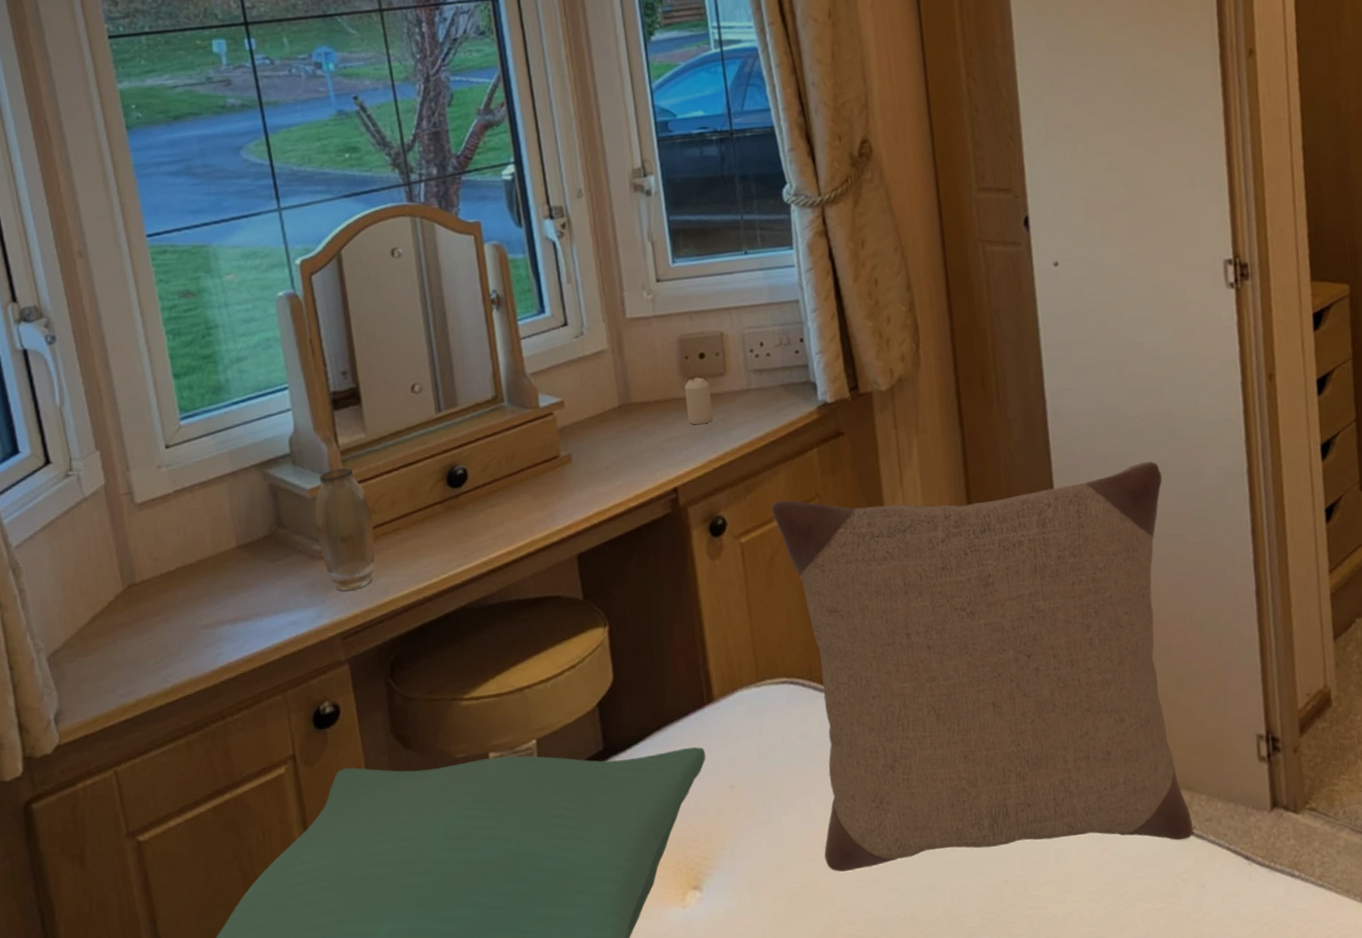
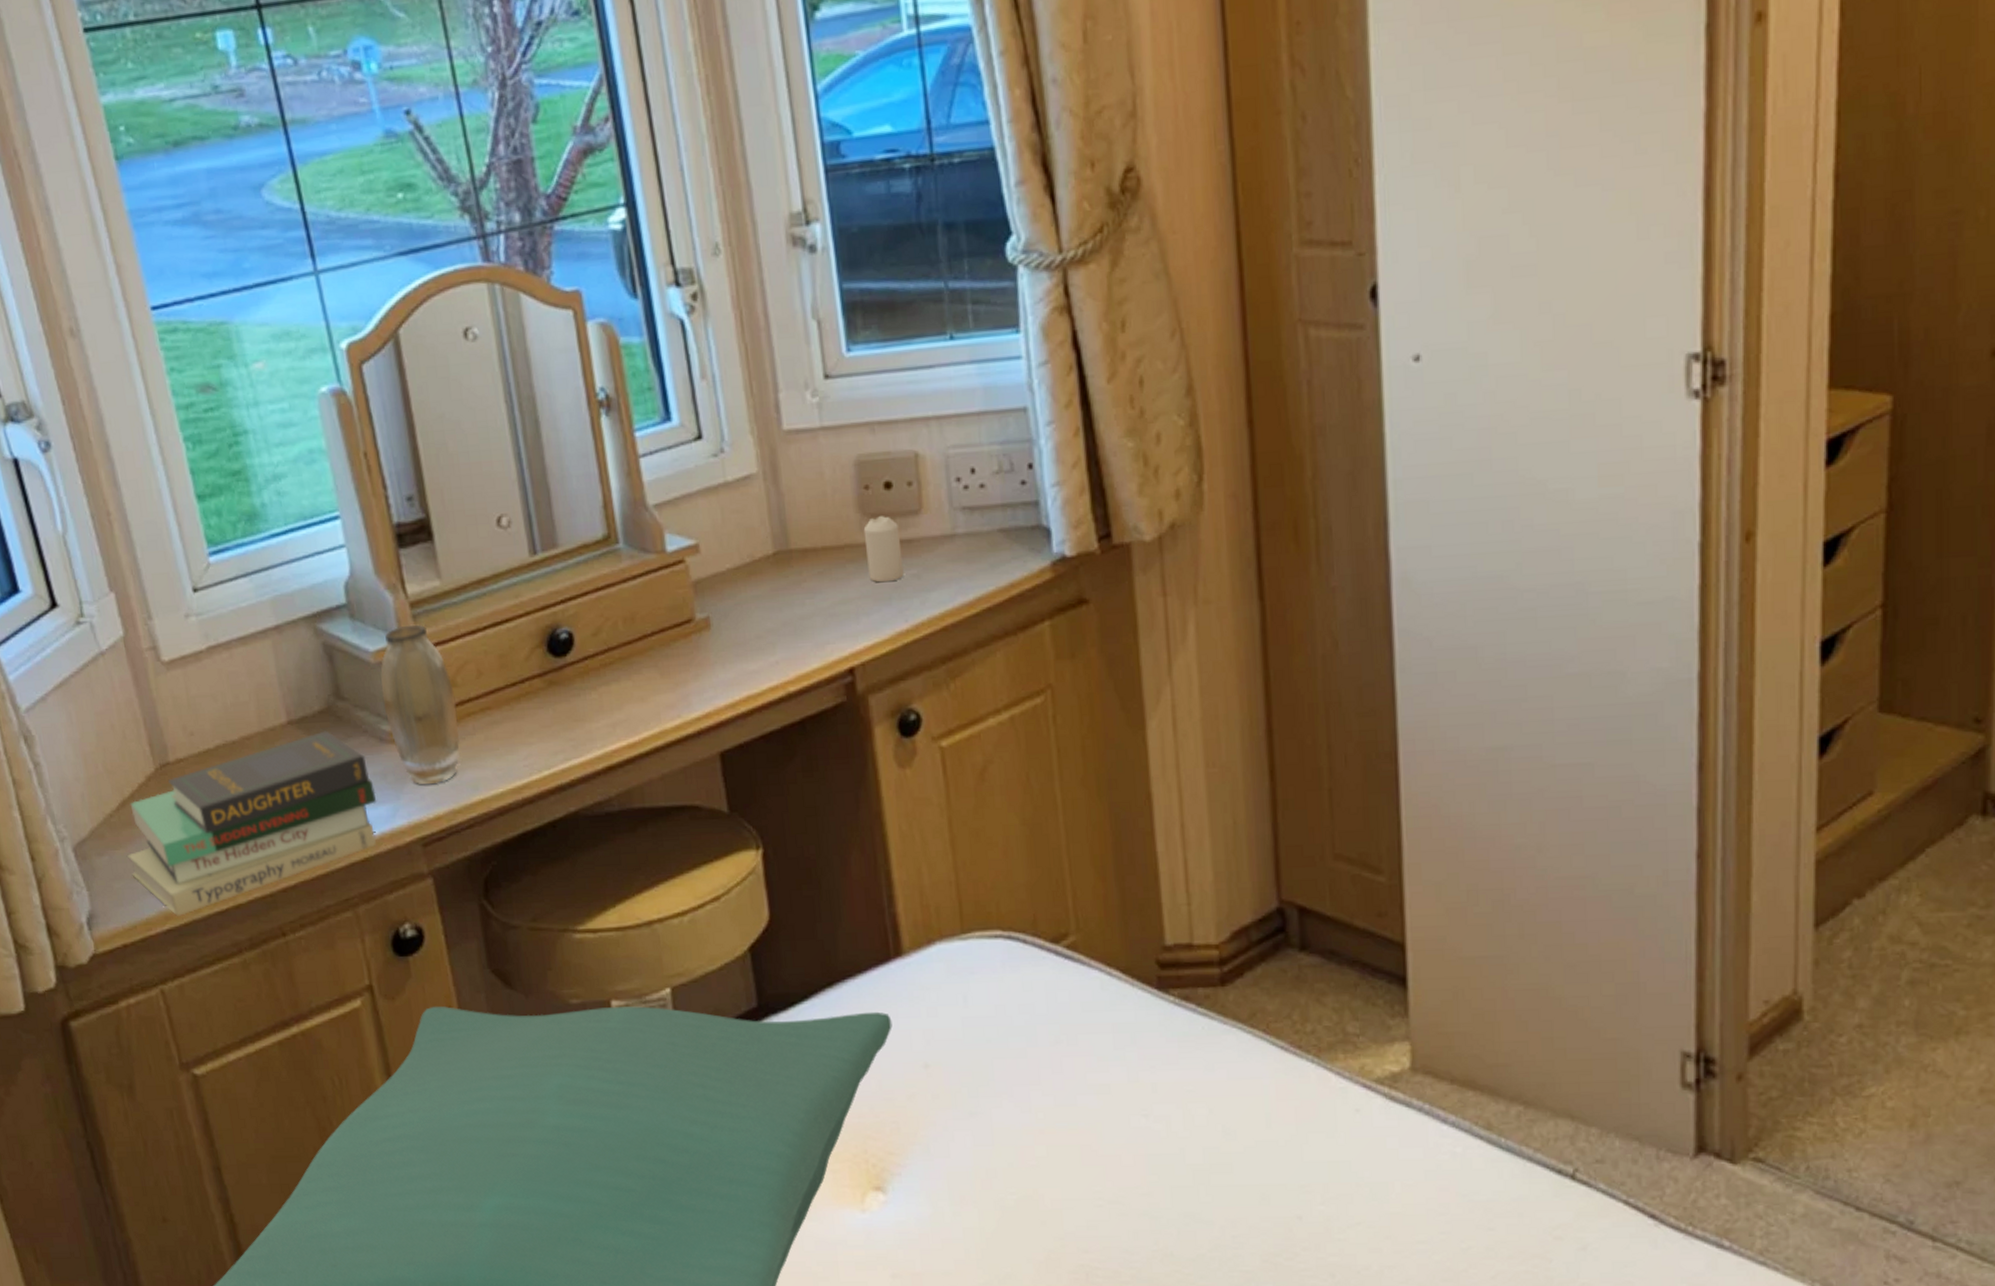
books: none [94,552,307,710] -> present [127,730,377,917]
pillow: present [771,462,1193,872] -> none [984,657,1575,1185]

